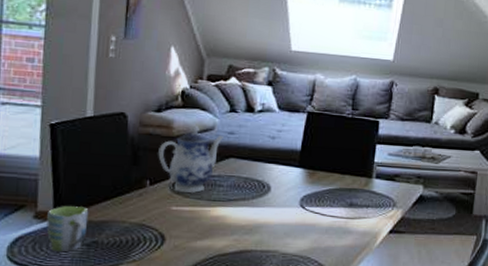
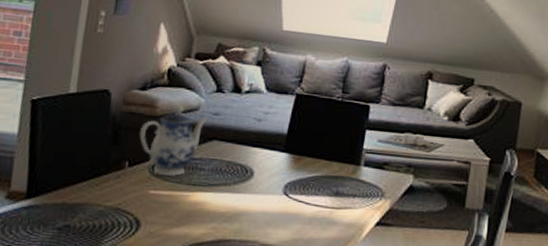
mug: present [46,206,89,251] -> none [18,186,64,235]

